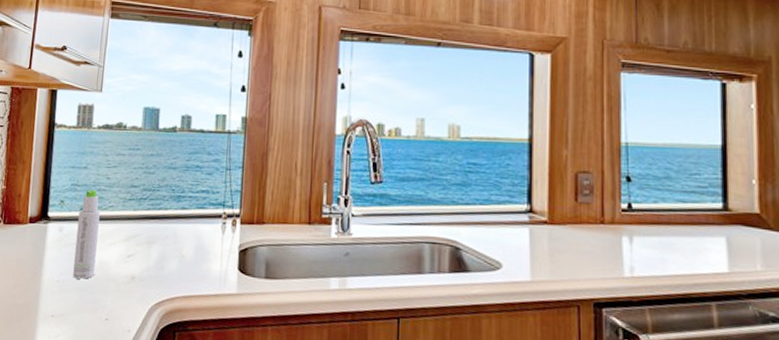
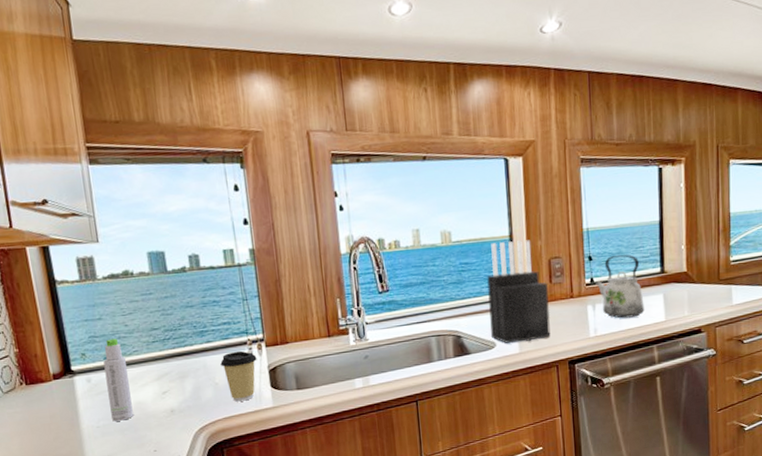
coffee cup: none [191,223,229,281] -> present [220,350,257,402]
knife block: none [496,145,574,270] -> present [486,240,551,343]
kettle: none [634,180,700,261] -> present [595,254,645,319]

